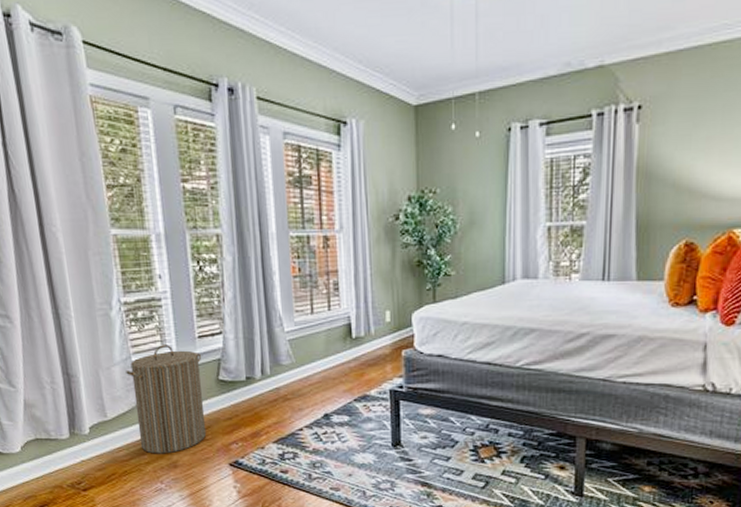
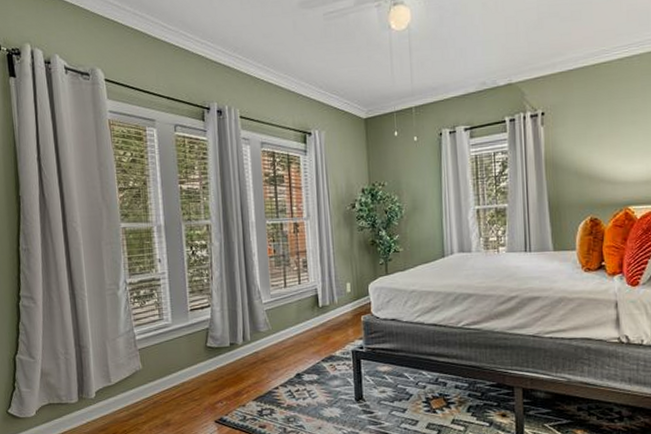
laundry hamper: present [126,345,207,454] -> none [128,317,196,414]

